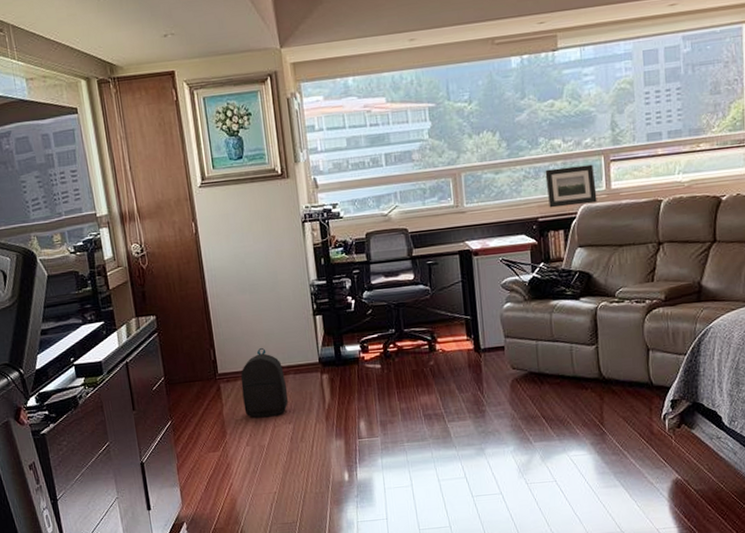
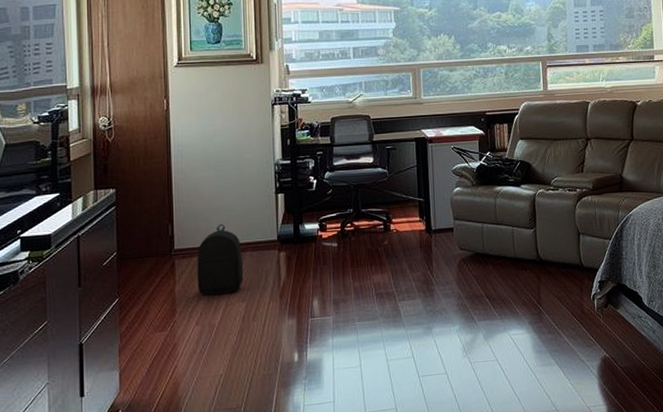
picture frame: present [545,164,597,208] -> none [492,68,536,104]

